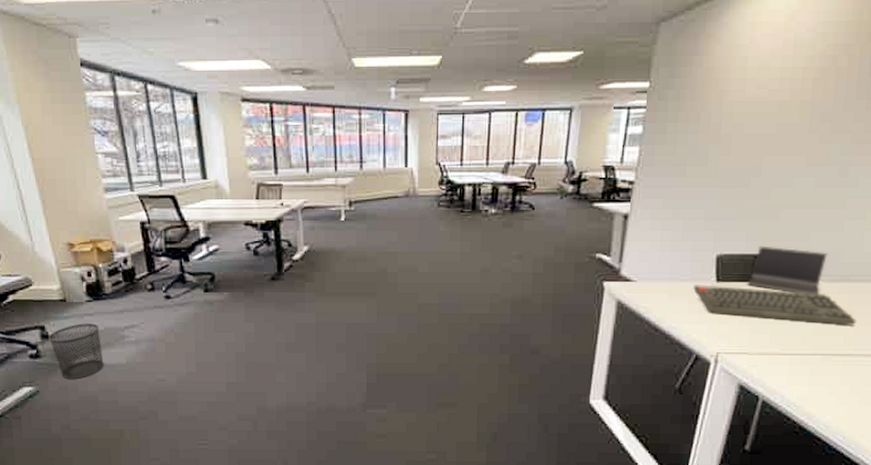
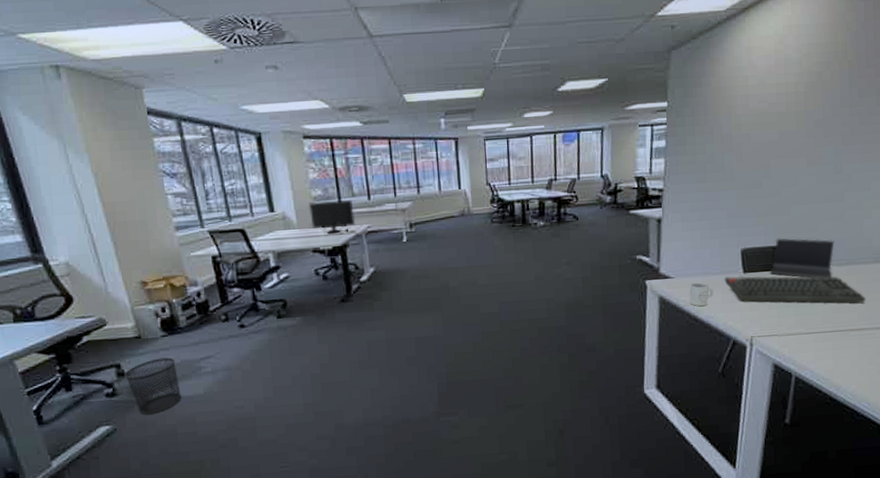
monitor: none [242,170,292,207] -> present [308,200,356,235]
mug: none [650,288,680,315] -> present [688,282,714,307]

